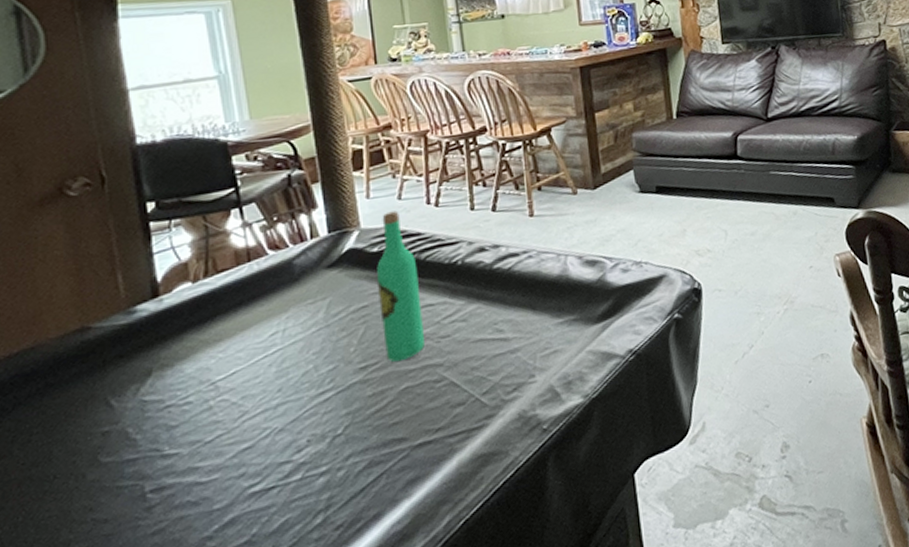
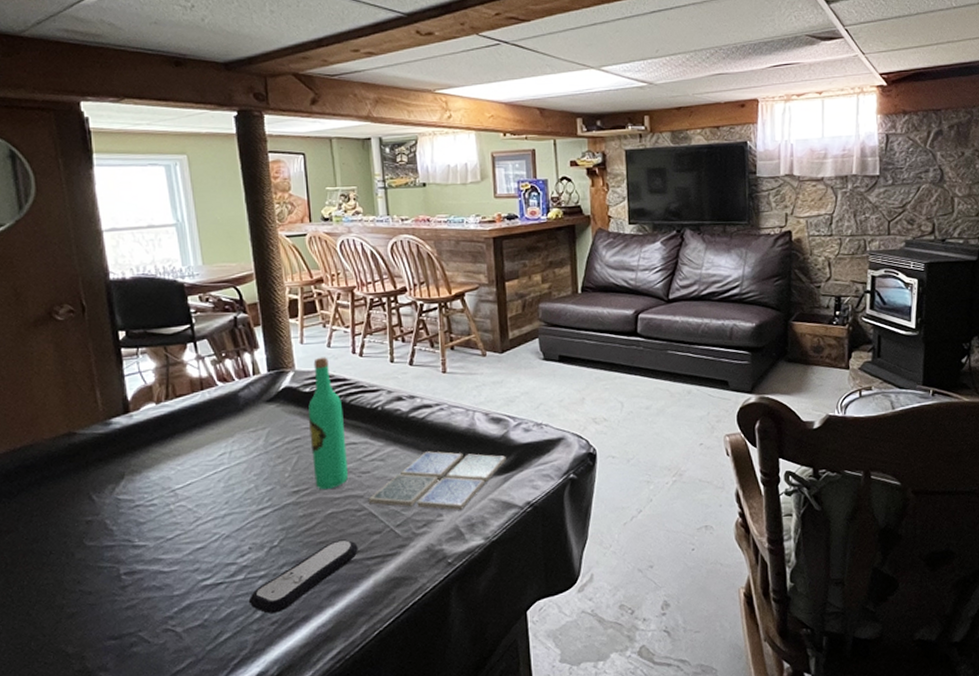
remote control: none [307,416,438,517] -> present [248,539,358,614]
drink coaster: none [448,301,604,373] -> present [368,451,506,511]

